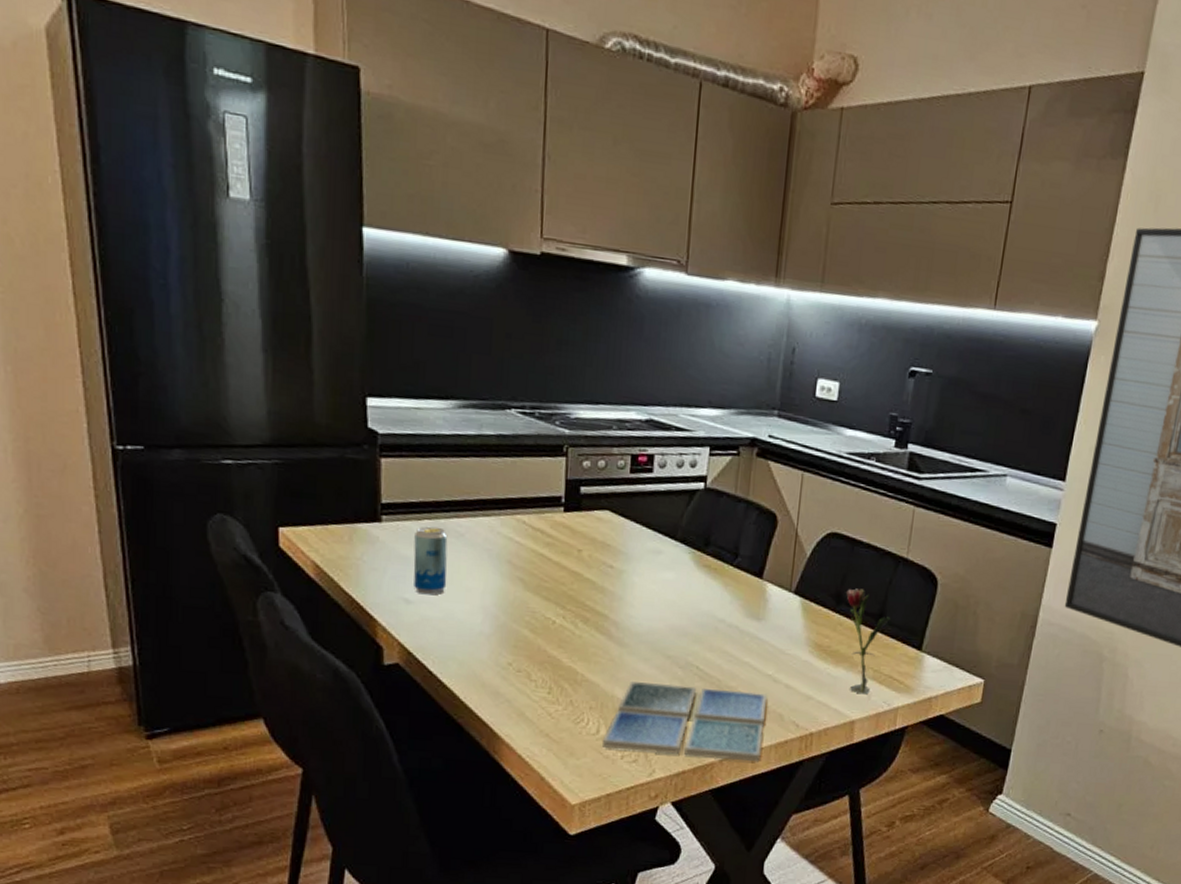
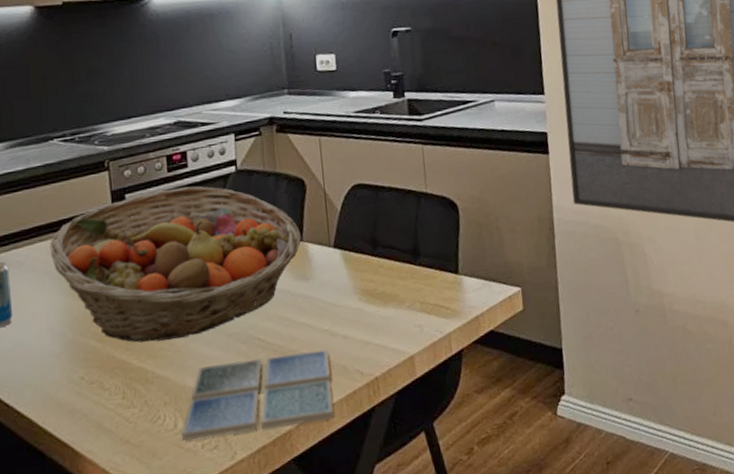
fruit basket: none [493,490,763,649] -> present [49,186,302,343]
flower: present [846,588,891,694] -> none [380,229,425,329]

